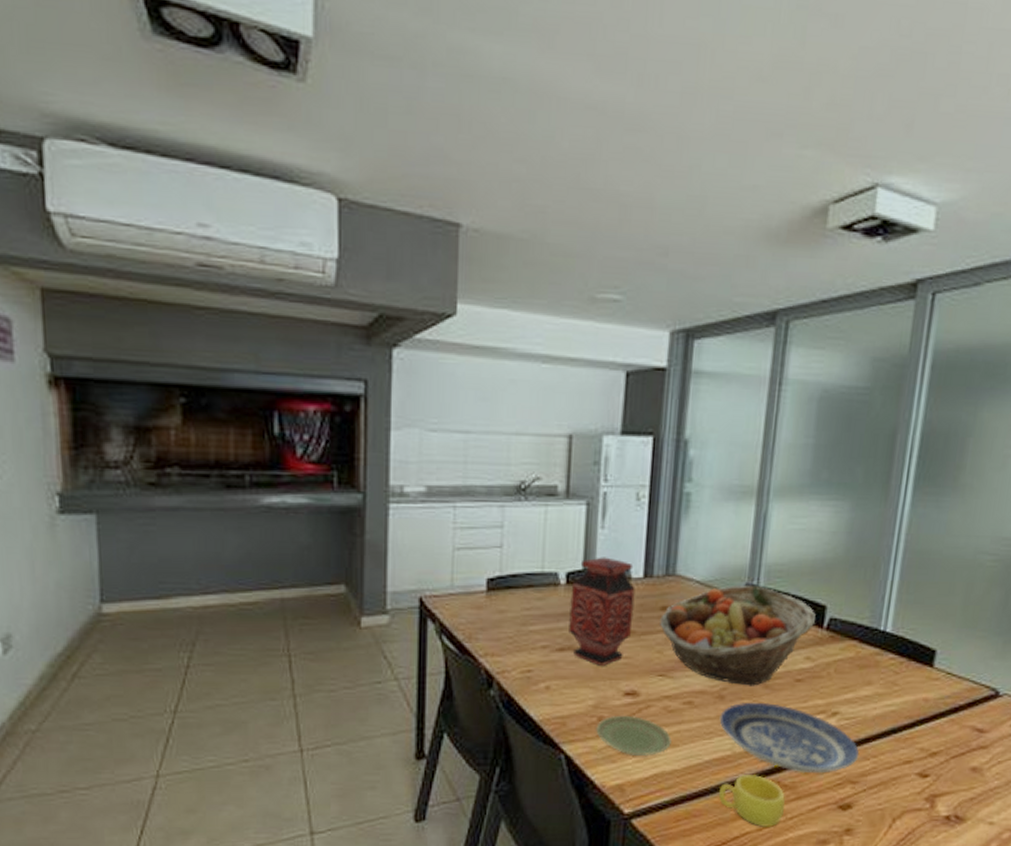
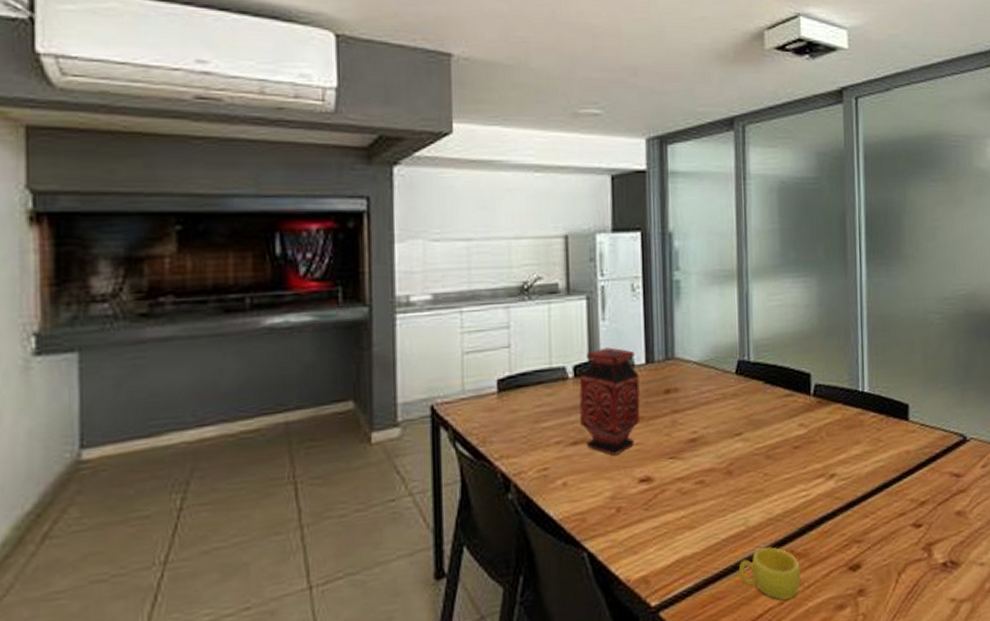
plate: present [596,715,671,756] -> none [615,501,689,544]
fruit basket: present [660,584,816,686] -> none [665,360,803,459]
plate: present [719,703,859,774] -> none [730,473,859,539]

